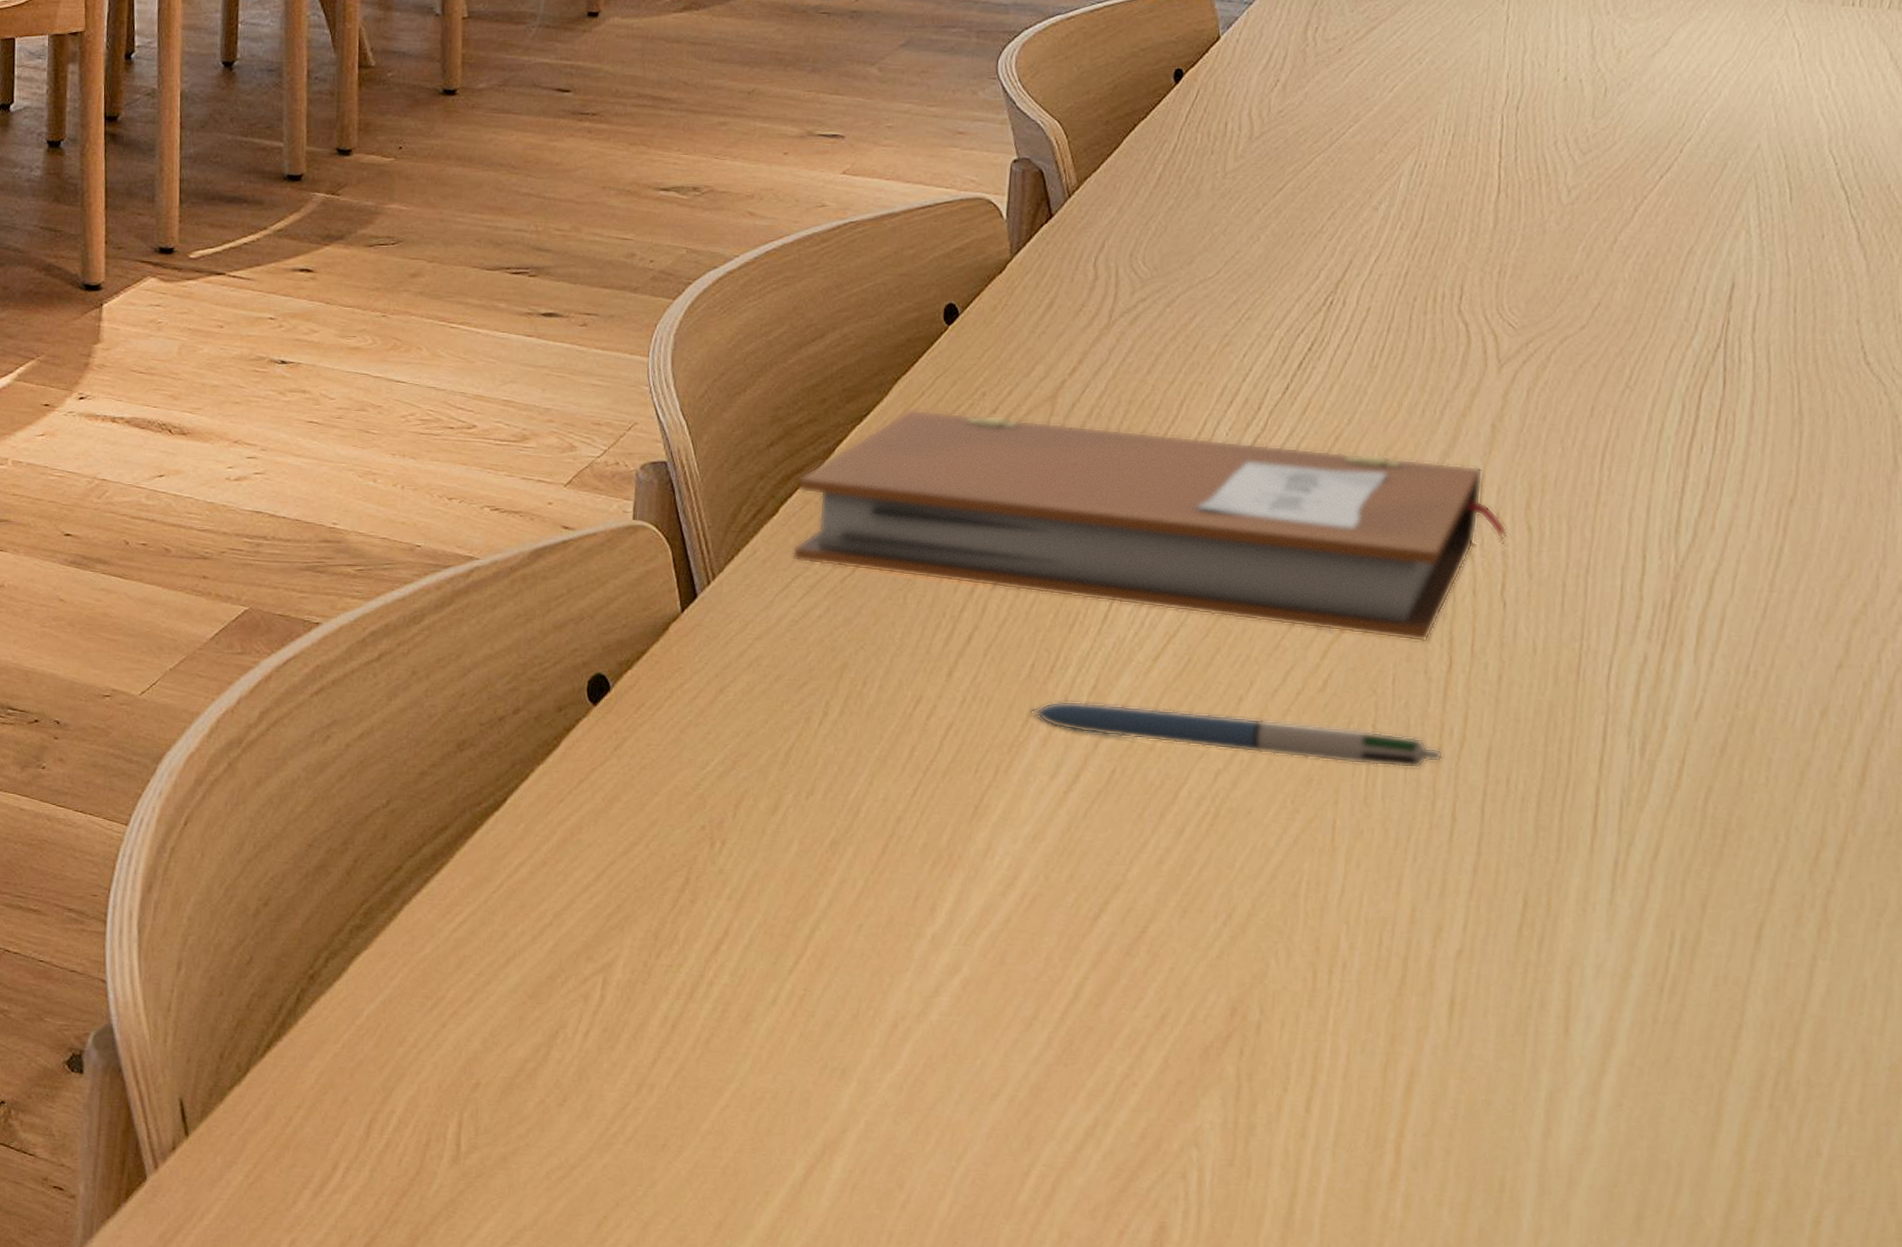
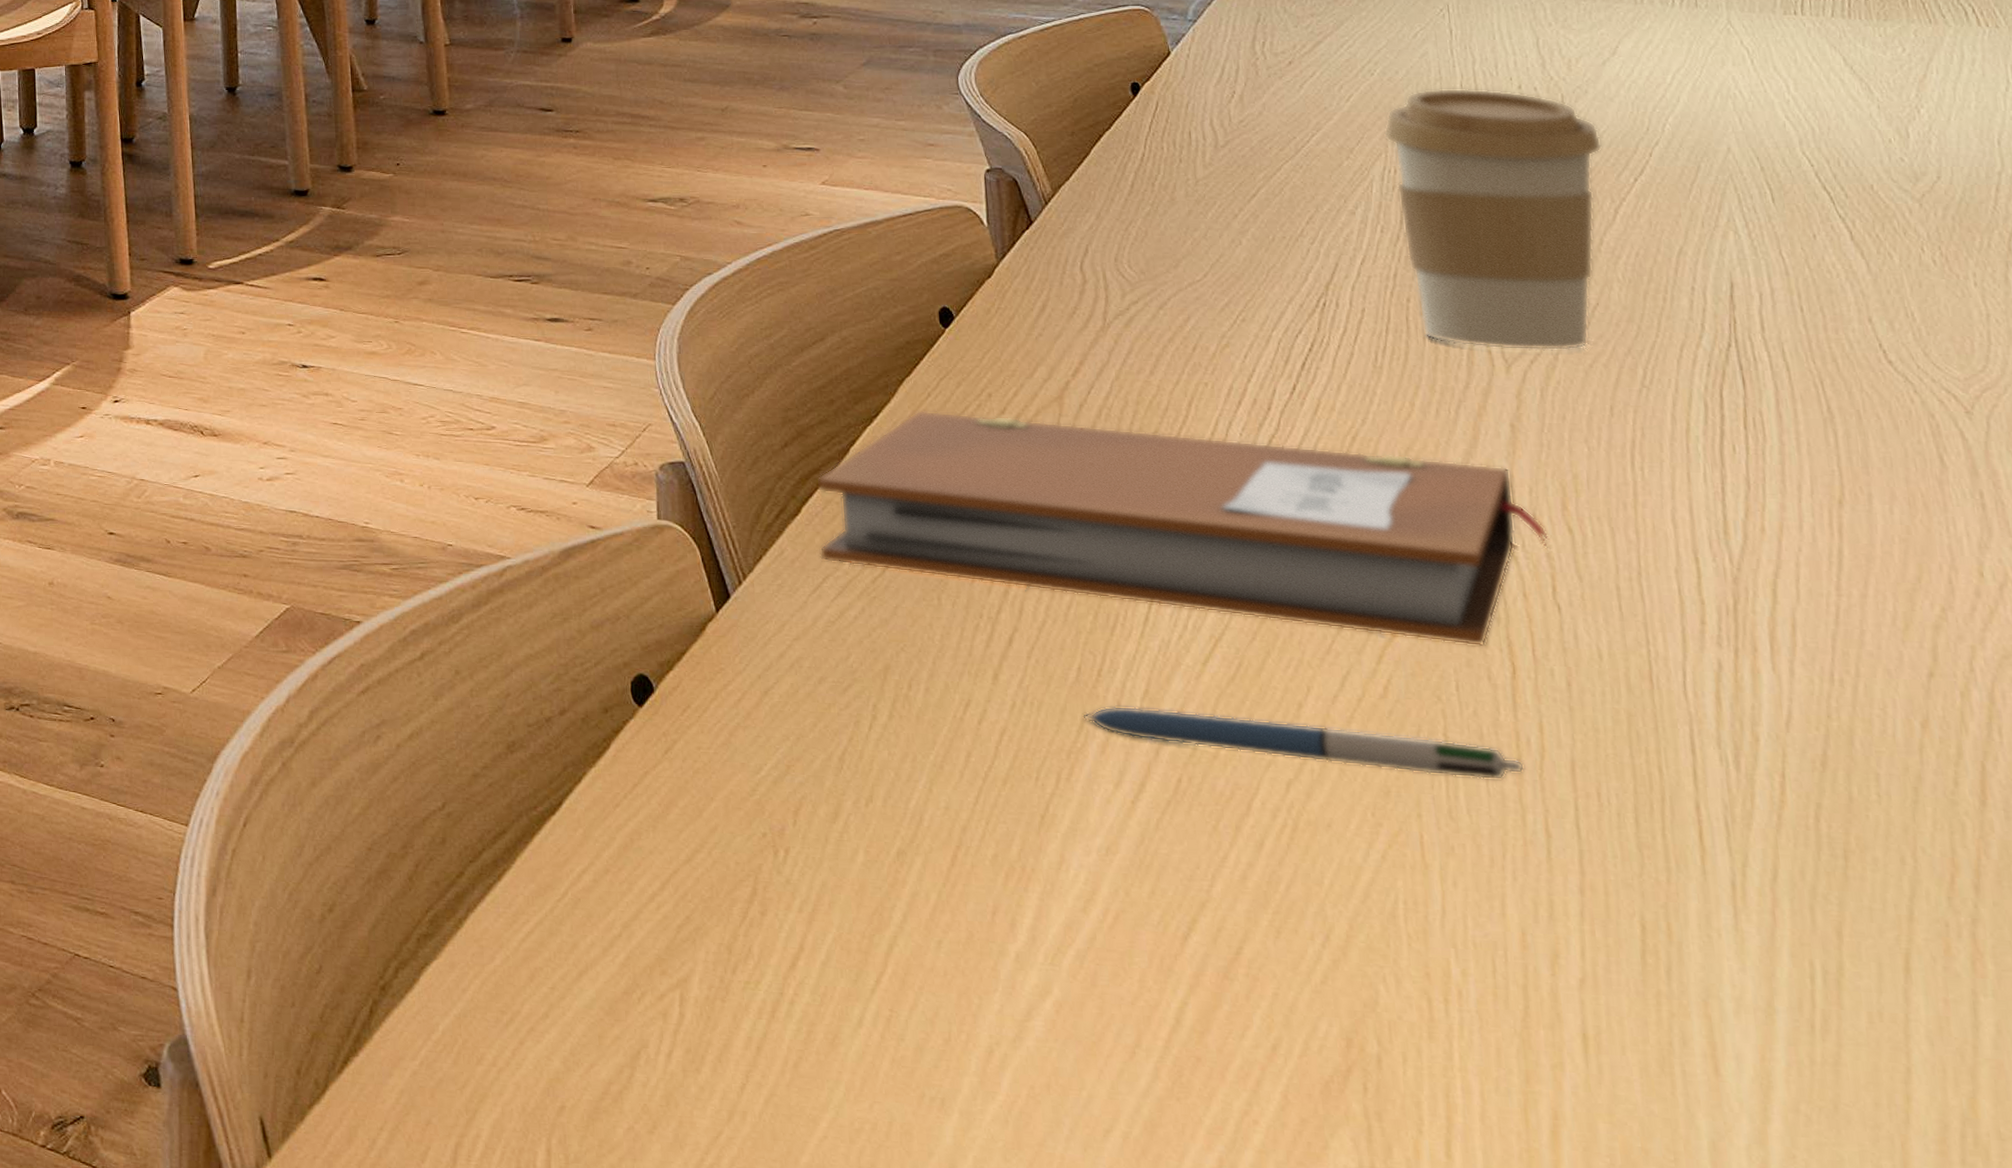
coffee cup: none [1420,79,1636,351] -> present [1383,88,1602,351]

